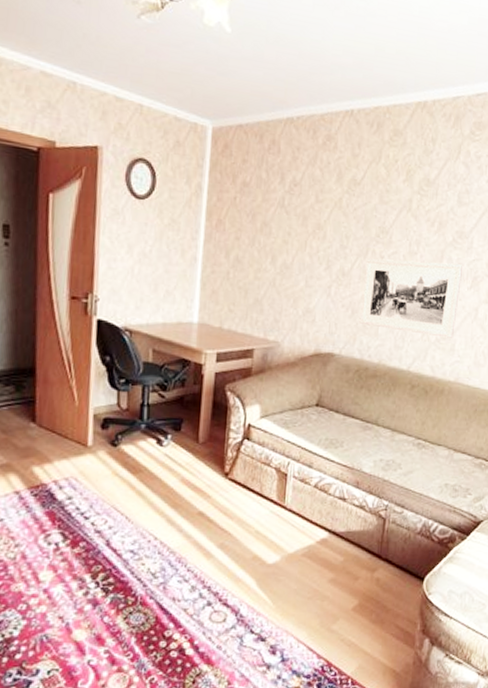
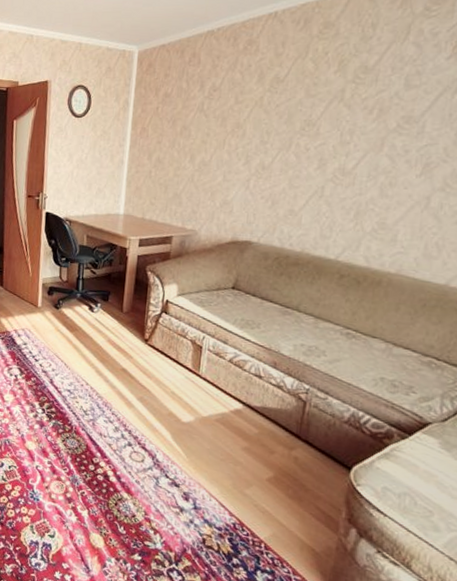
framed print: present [359,258,464,338] -> none [280,150,411,228]

